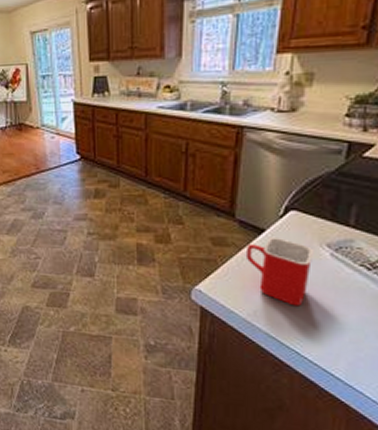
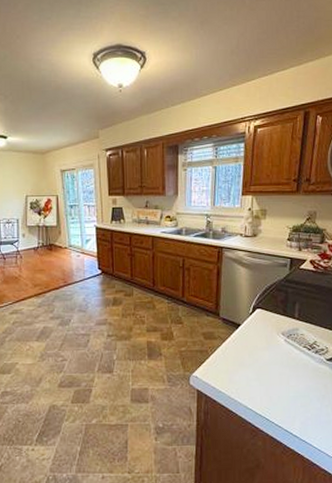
mug: present [245,238,314,307] -> none [228,330,274,382]

